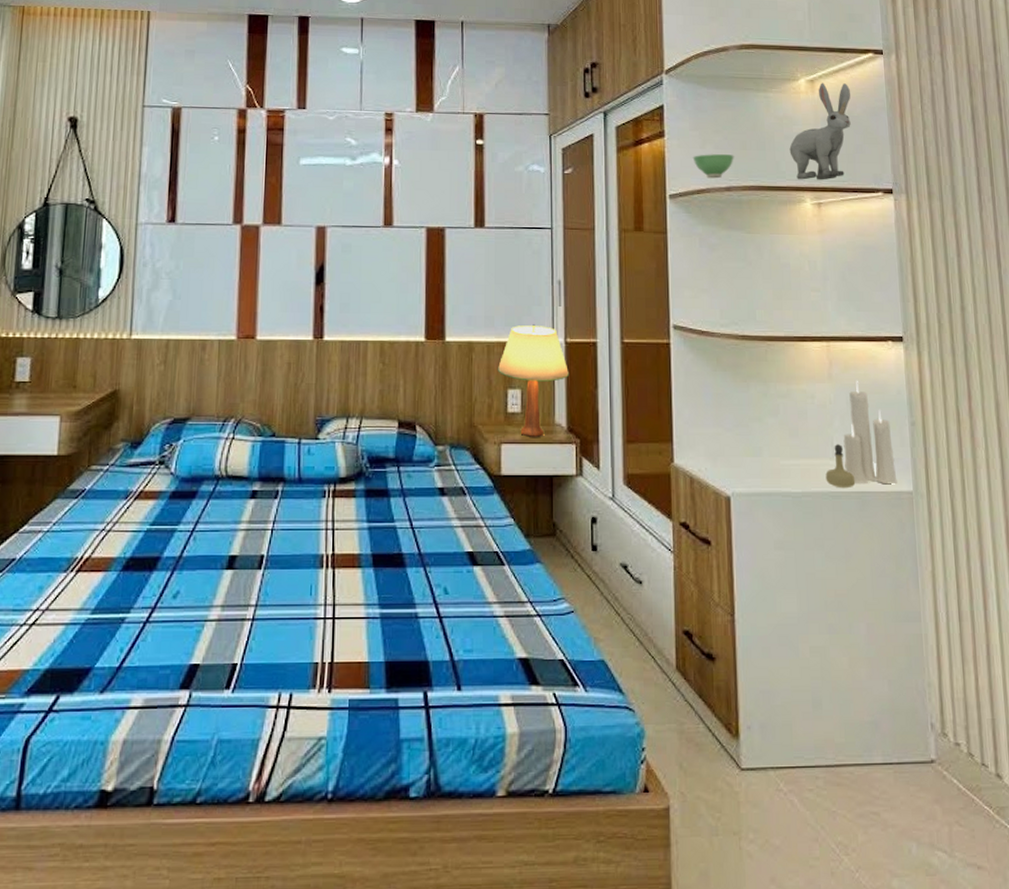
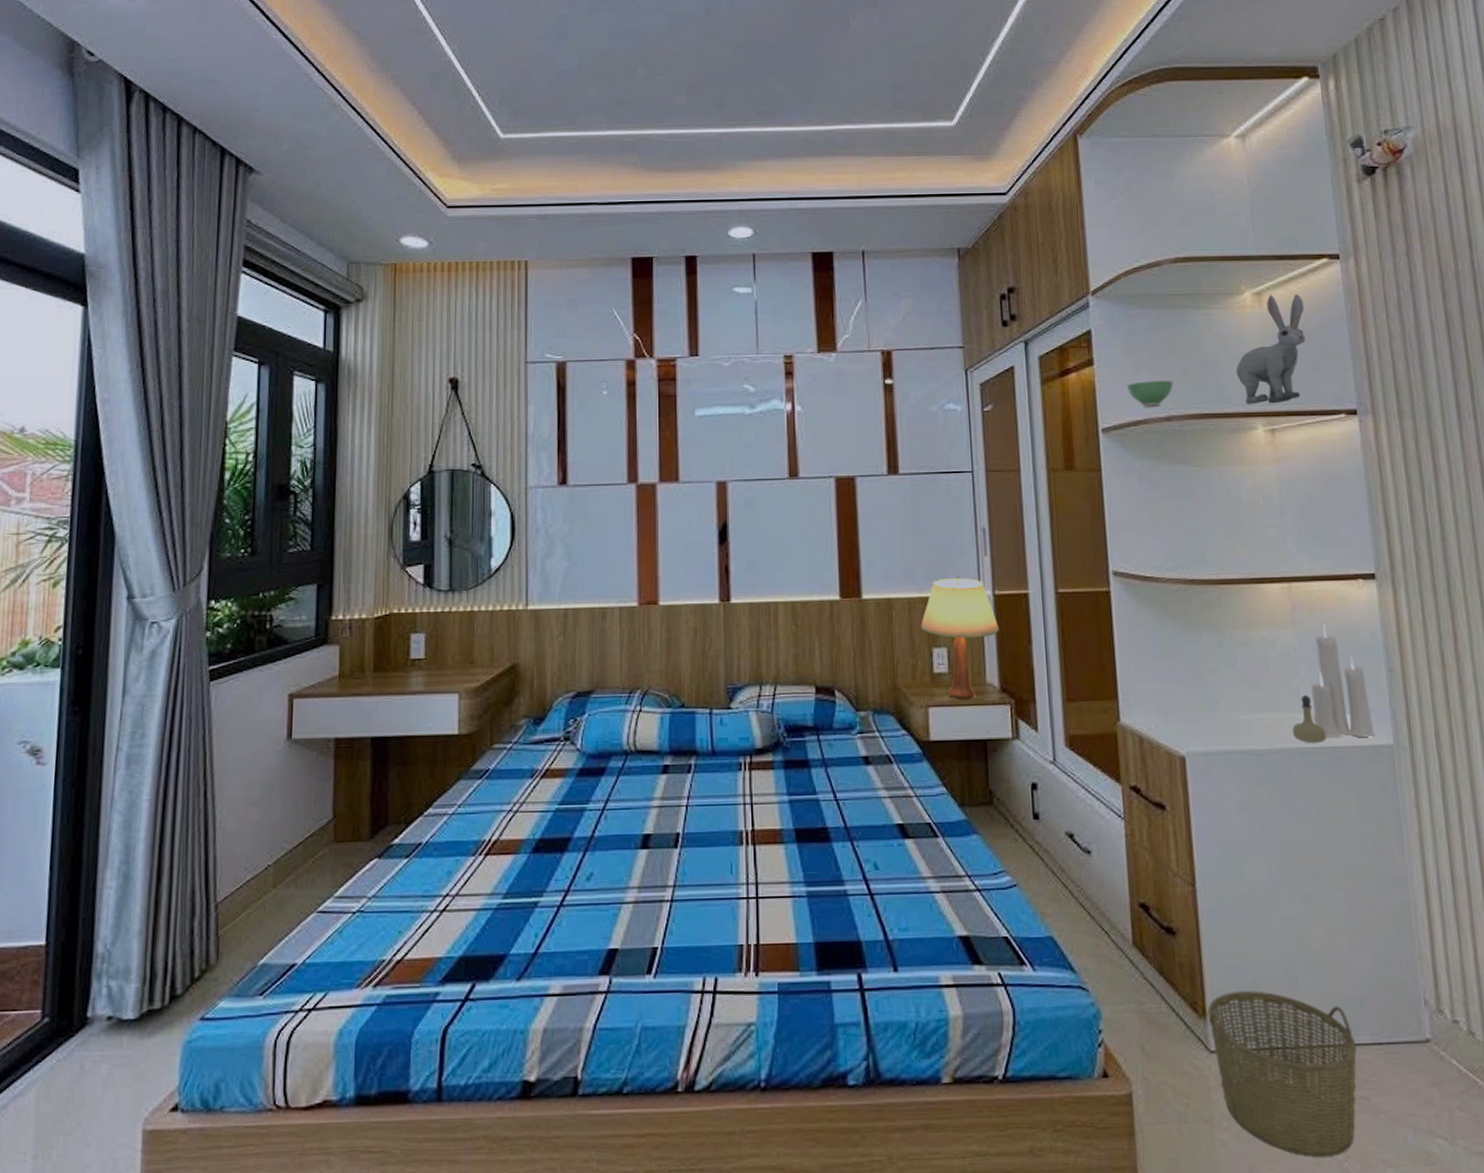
basket: none [740,713,871,867] -> present [1207,991,1357,1157]

